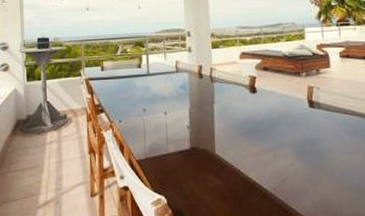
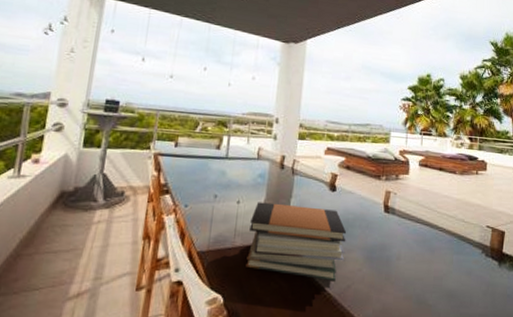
book stack: none [179,110,275,177] -> present [246,202,347,281]

